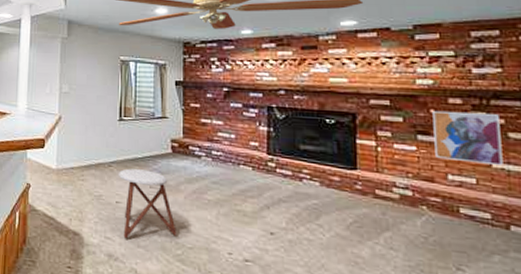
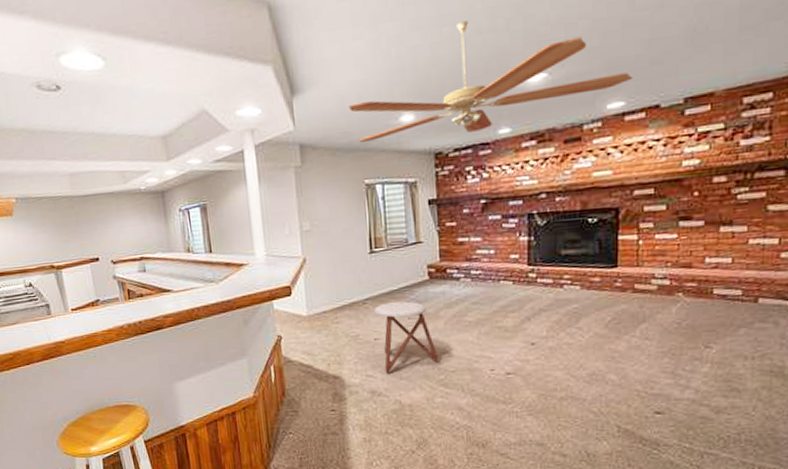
wall art: present [432,110,503,167] -> none [695,188,761,243]

